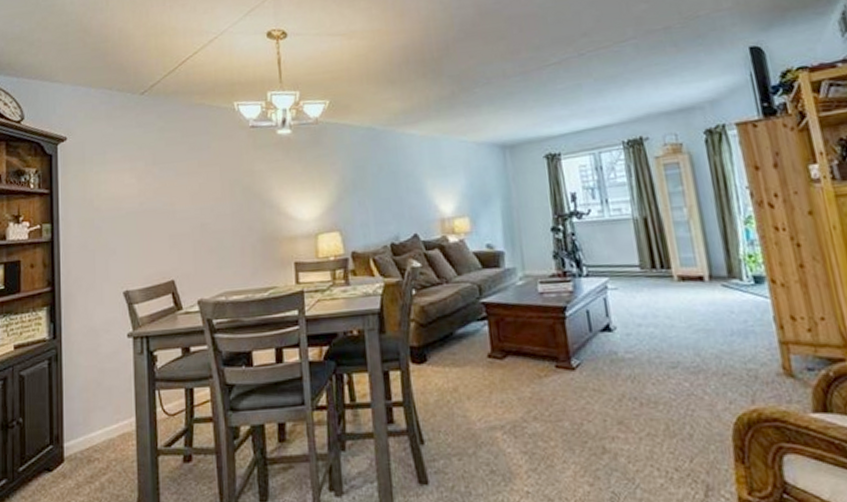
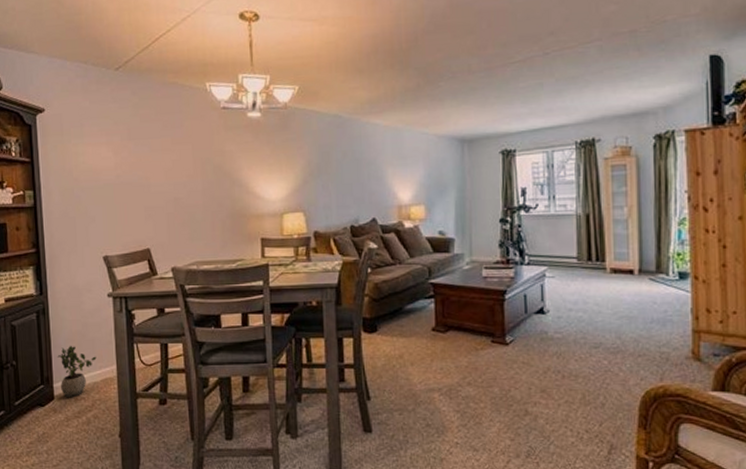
potted plant: none [69,396,114,460] -> present [57,346,97,398]

